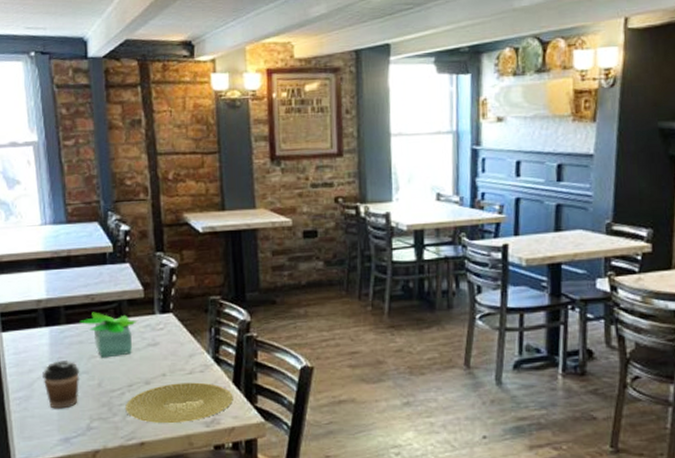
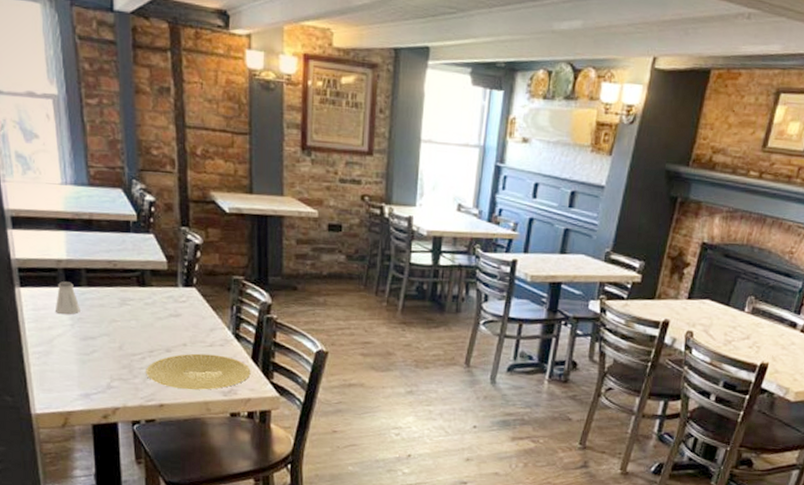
saltshaker: none [36,321,60,356] -> present [56,281,80,315]
coffee cup: present [43,359,80,409] -> none [63,320,101,367]
potted plant: present [79,312,137,358] -> none [101,277,160,323]

